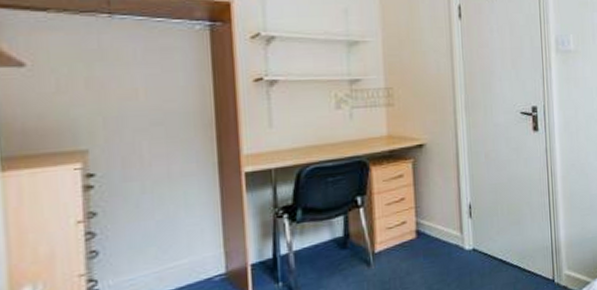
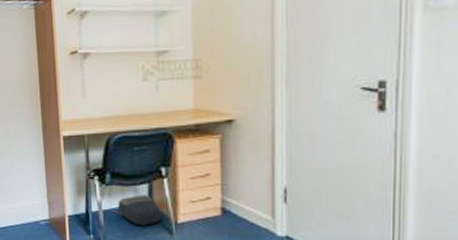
backpack: none [300,227,359,262] -> present [108,194,162,226]

